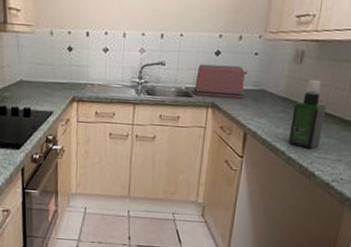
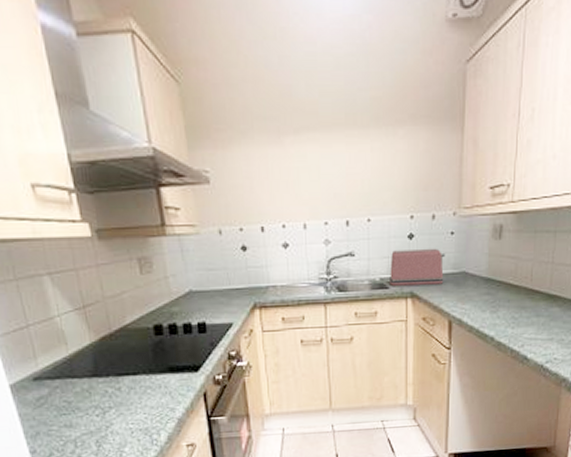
spray bottle: present [288,79,327,149] -> none [496,255,532,331]

